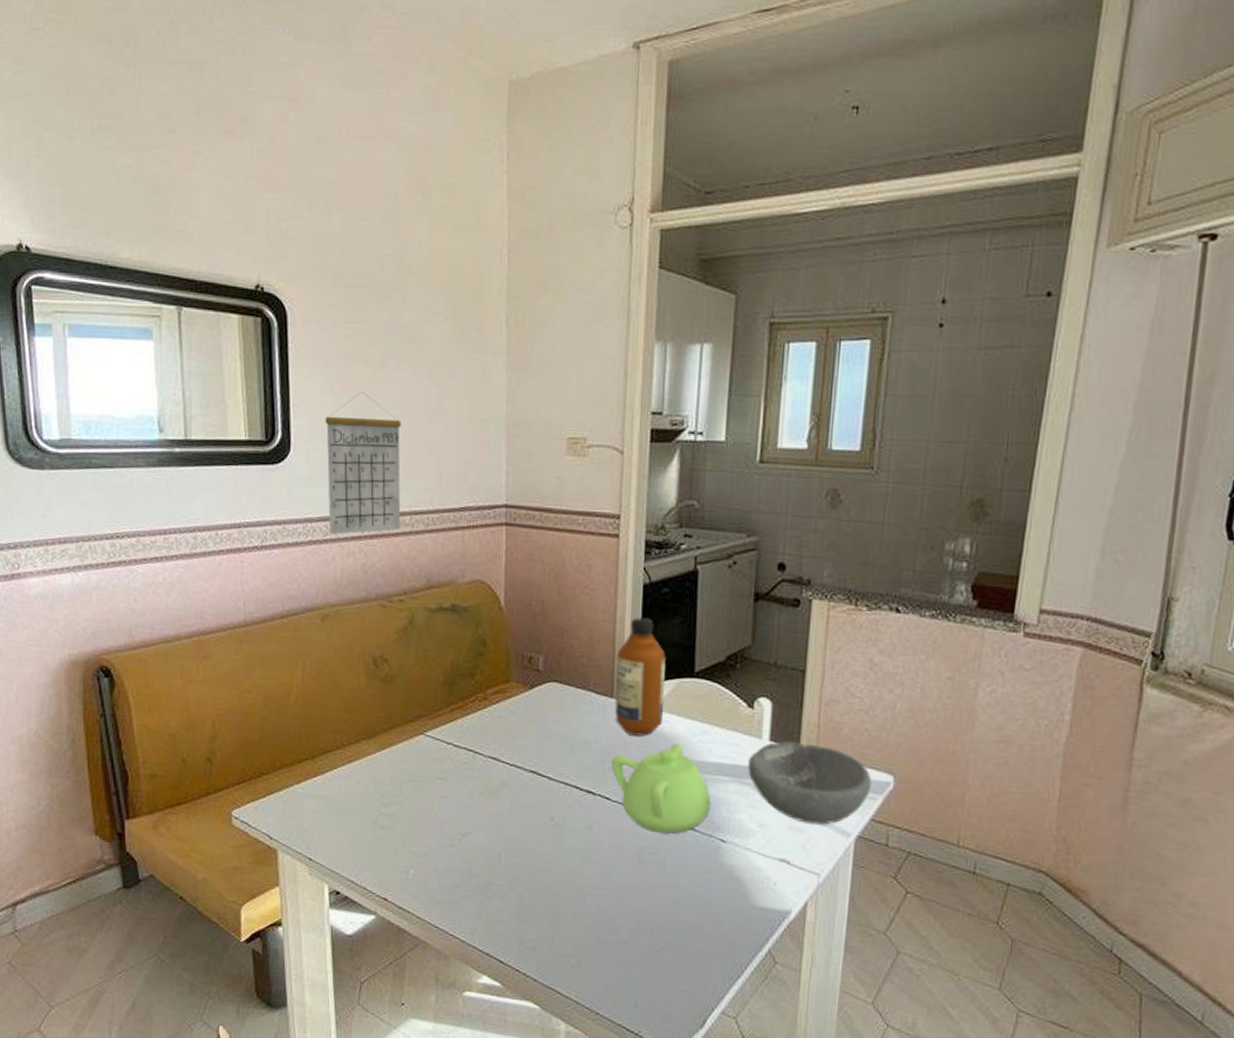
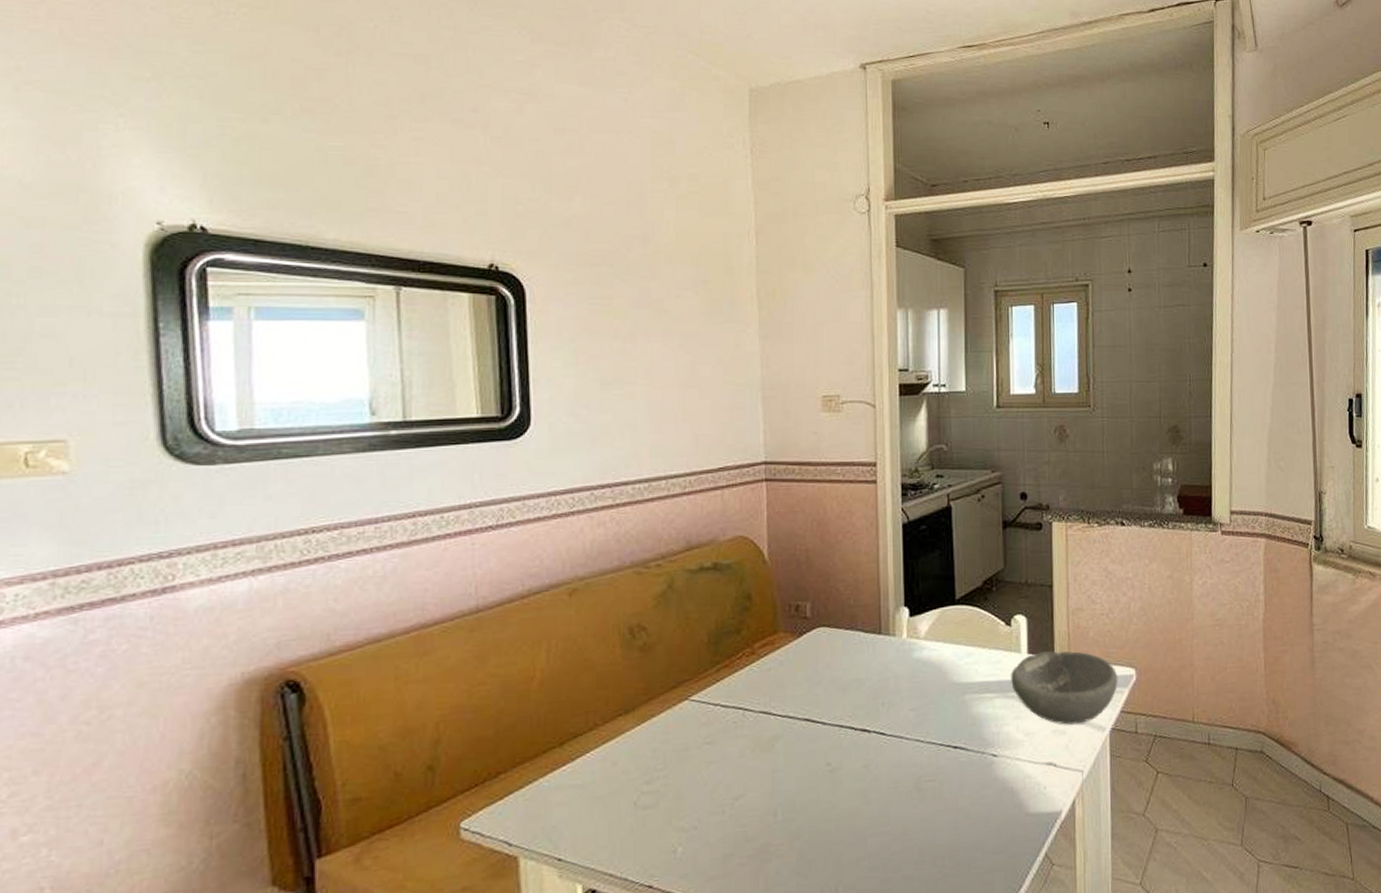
calendar: present [325,392,401,534] -> none [570,363,656,505]
teapot: present [610,743,711,834] -> none [883,669,981,759]
bottle: present [615,618,666,736] -> none [882,555,930,668]

